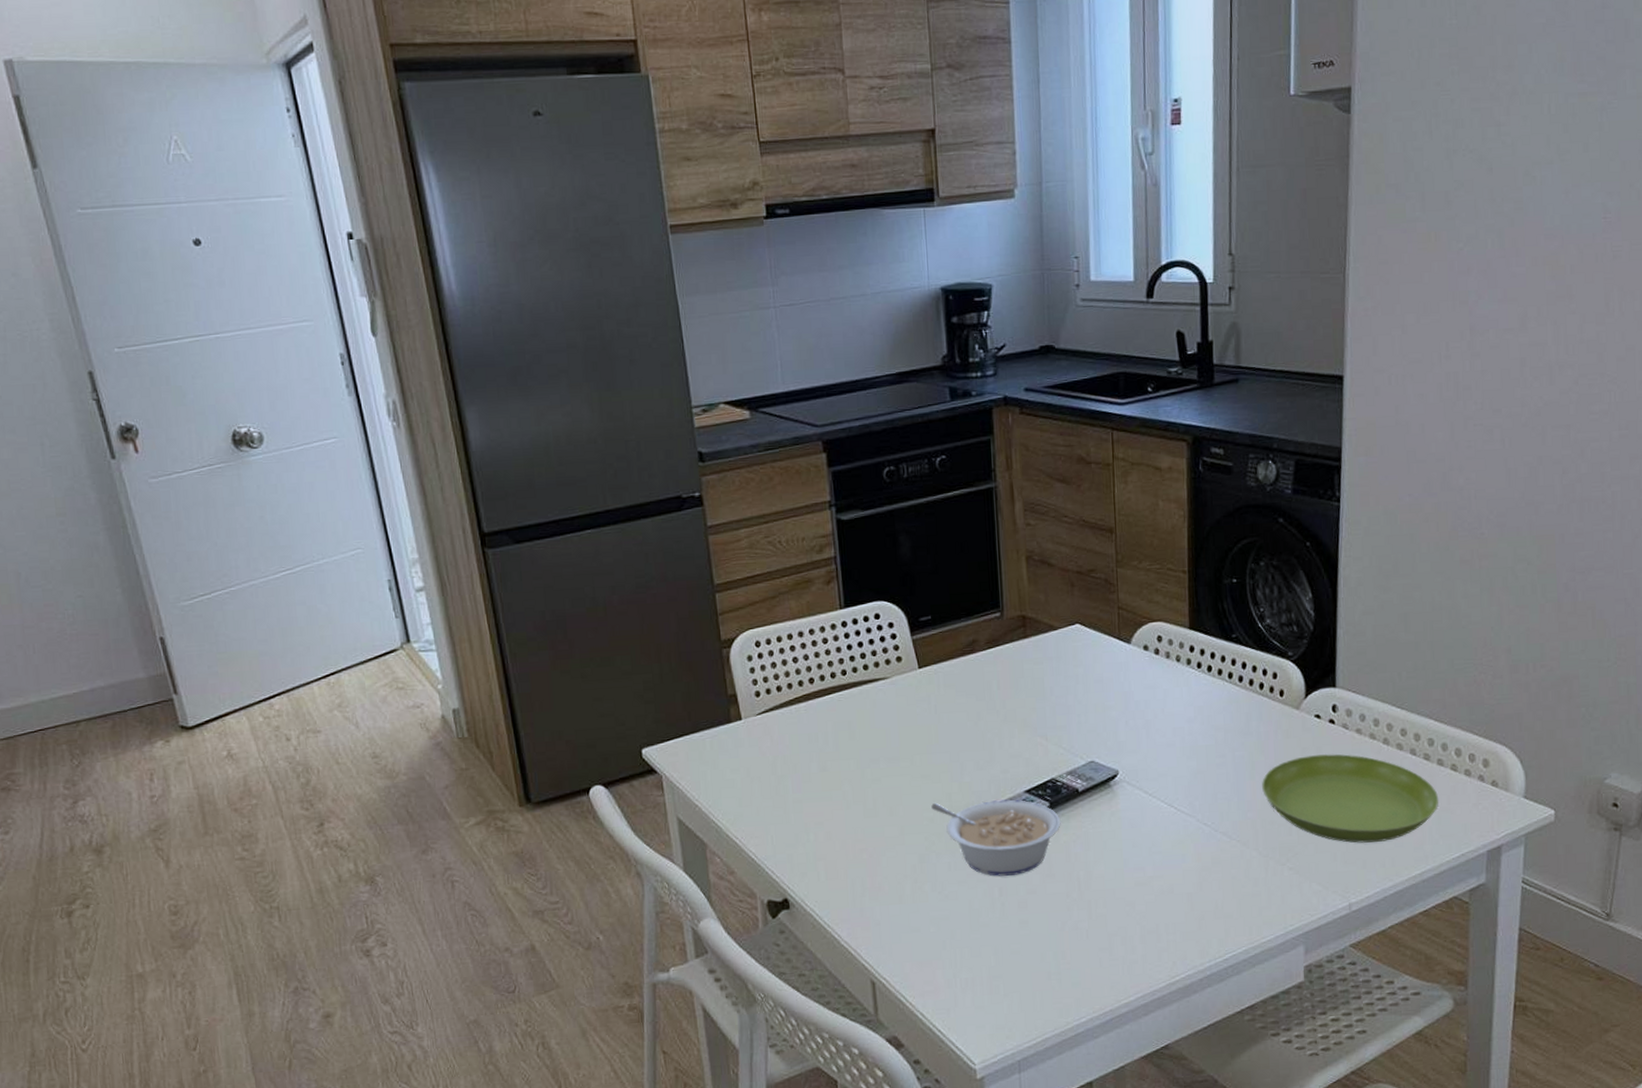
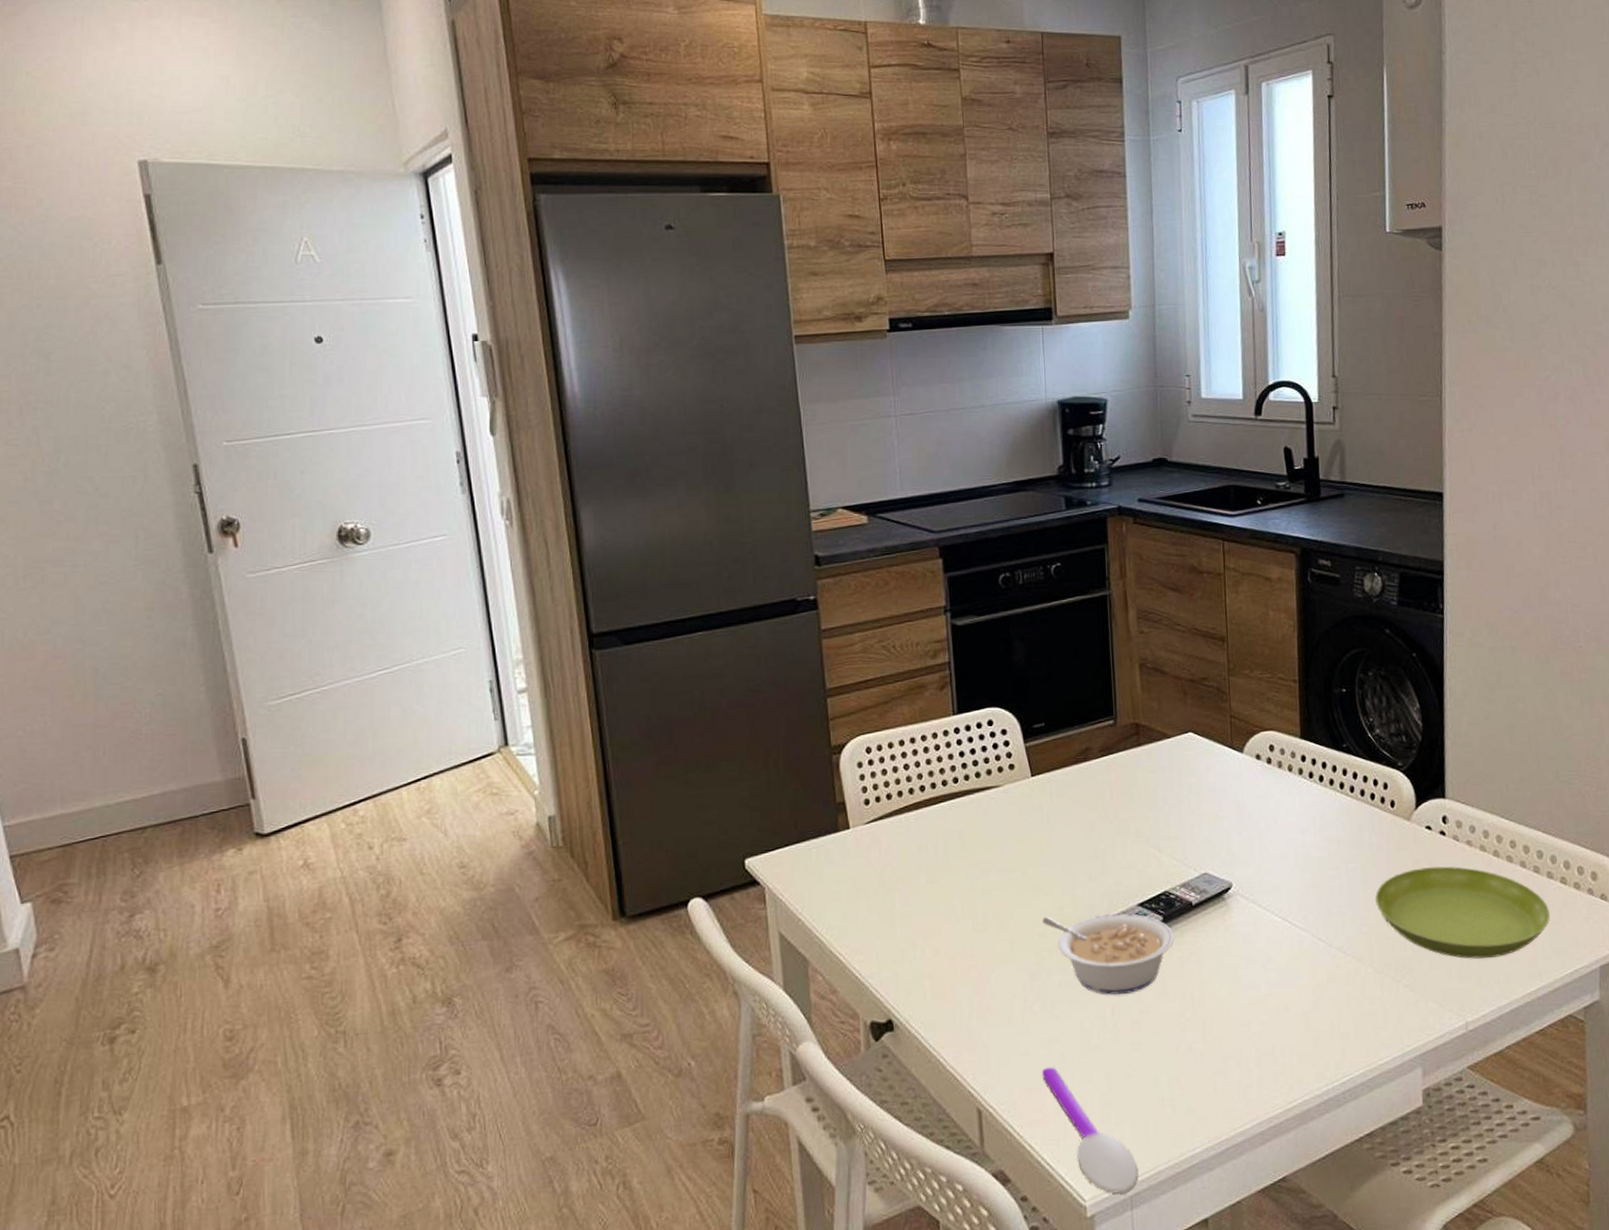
spoon: none [933,943,1026,1059] -> present [1042,1067,1138,1194]

